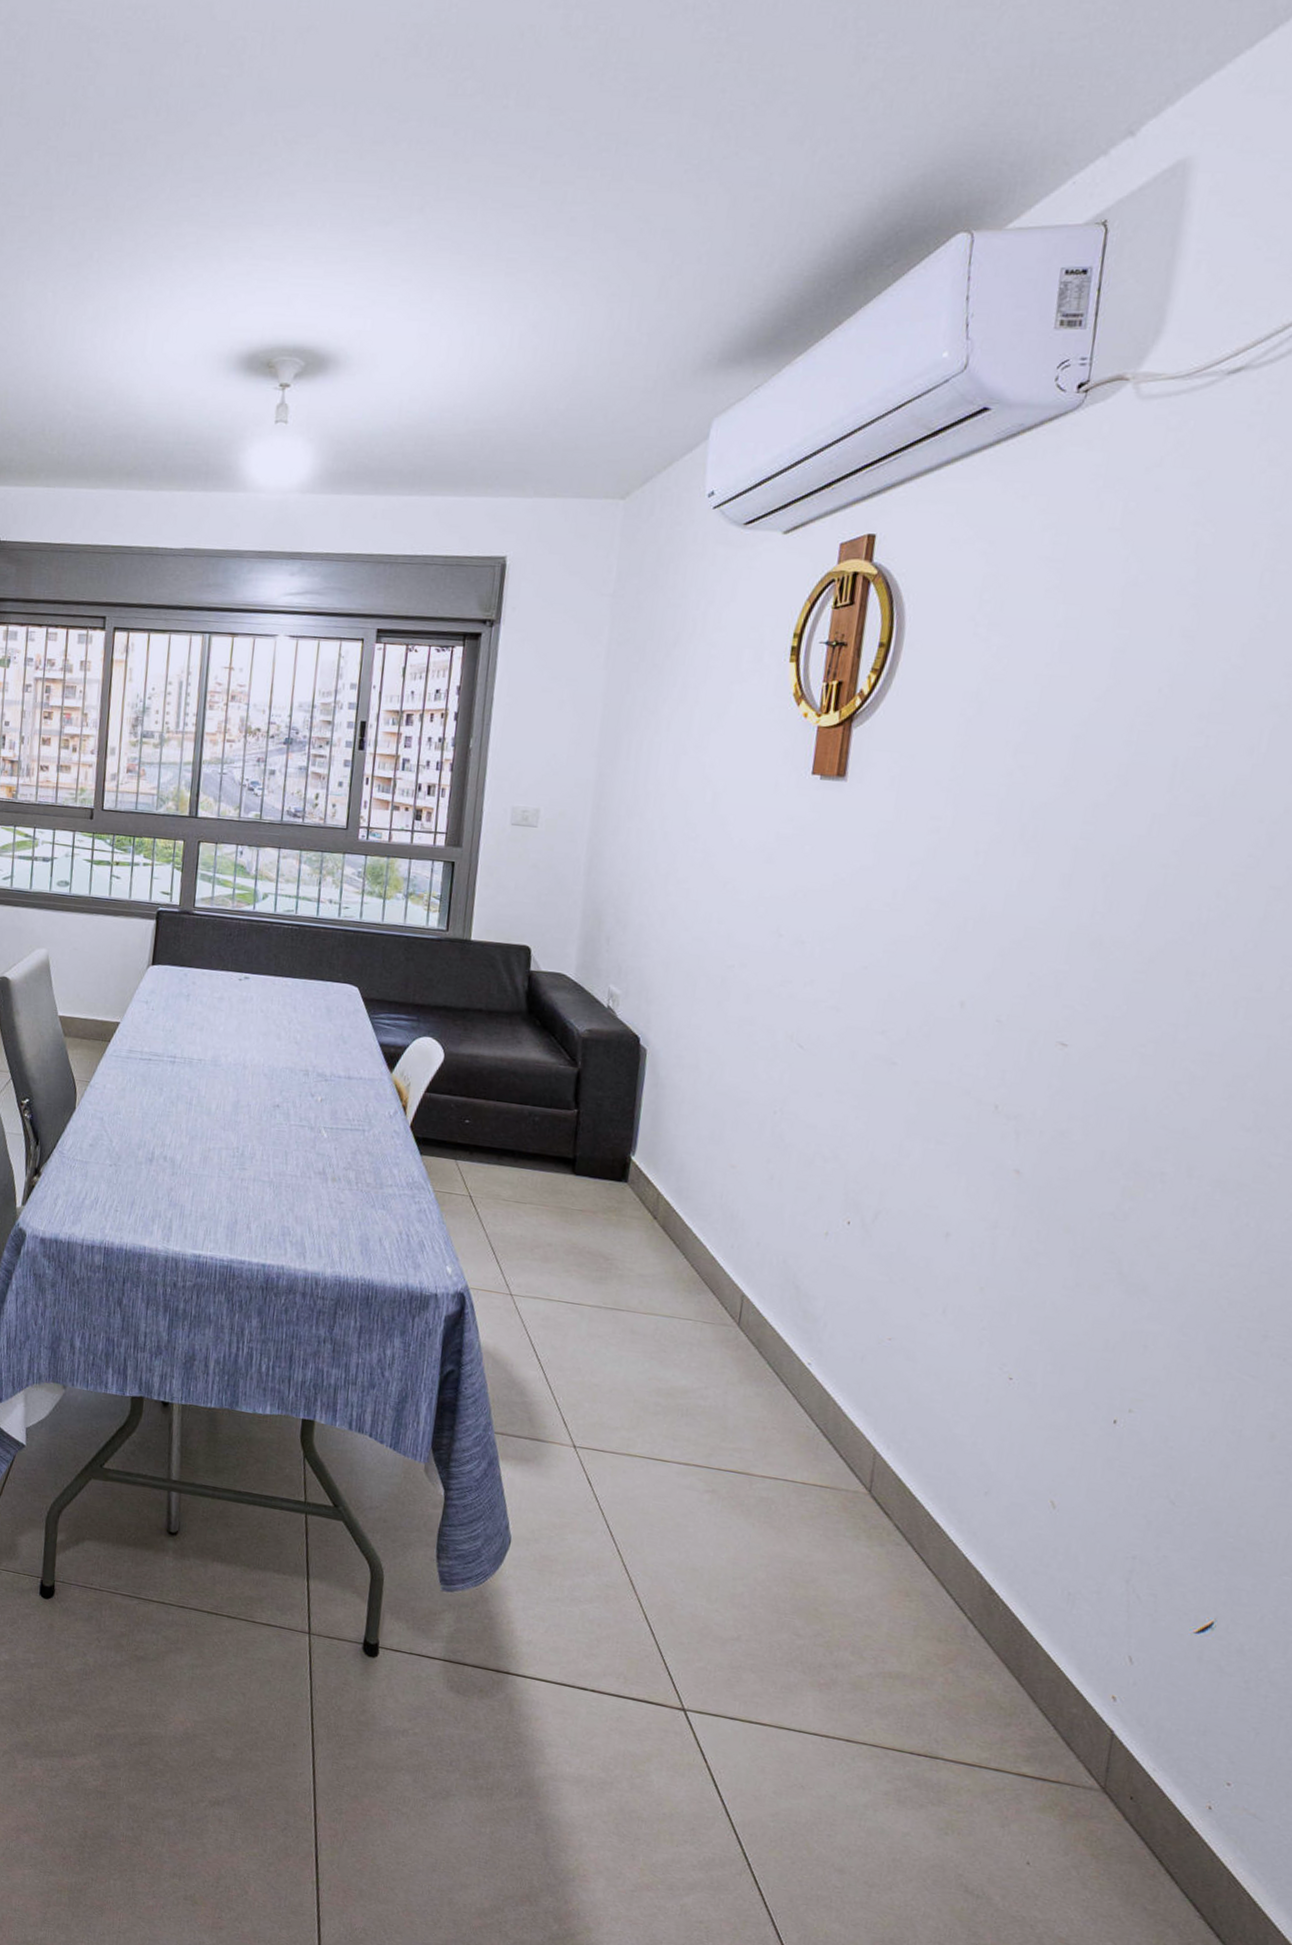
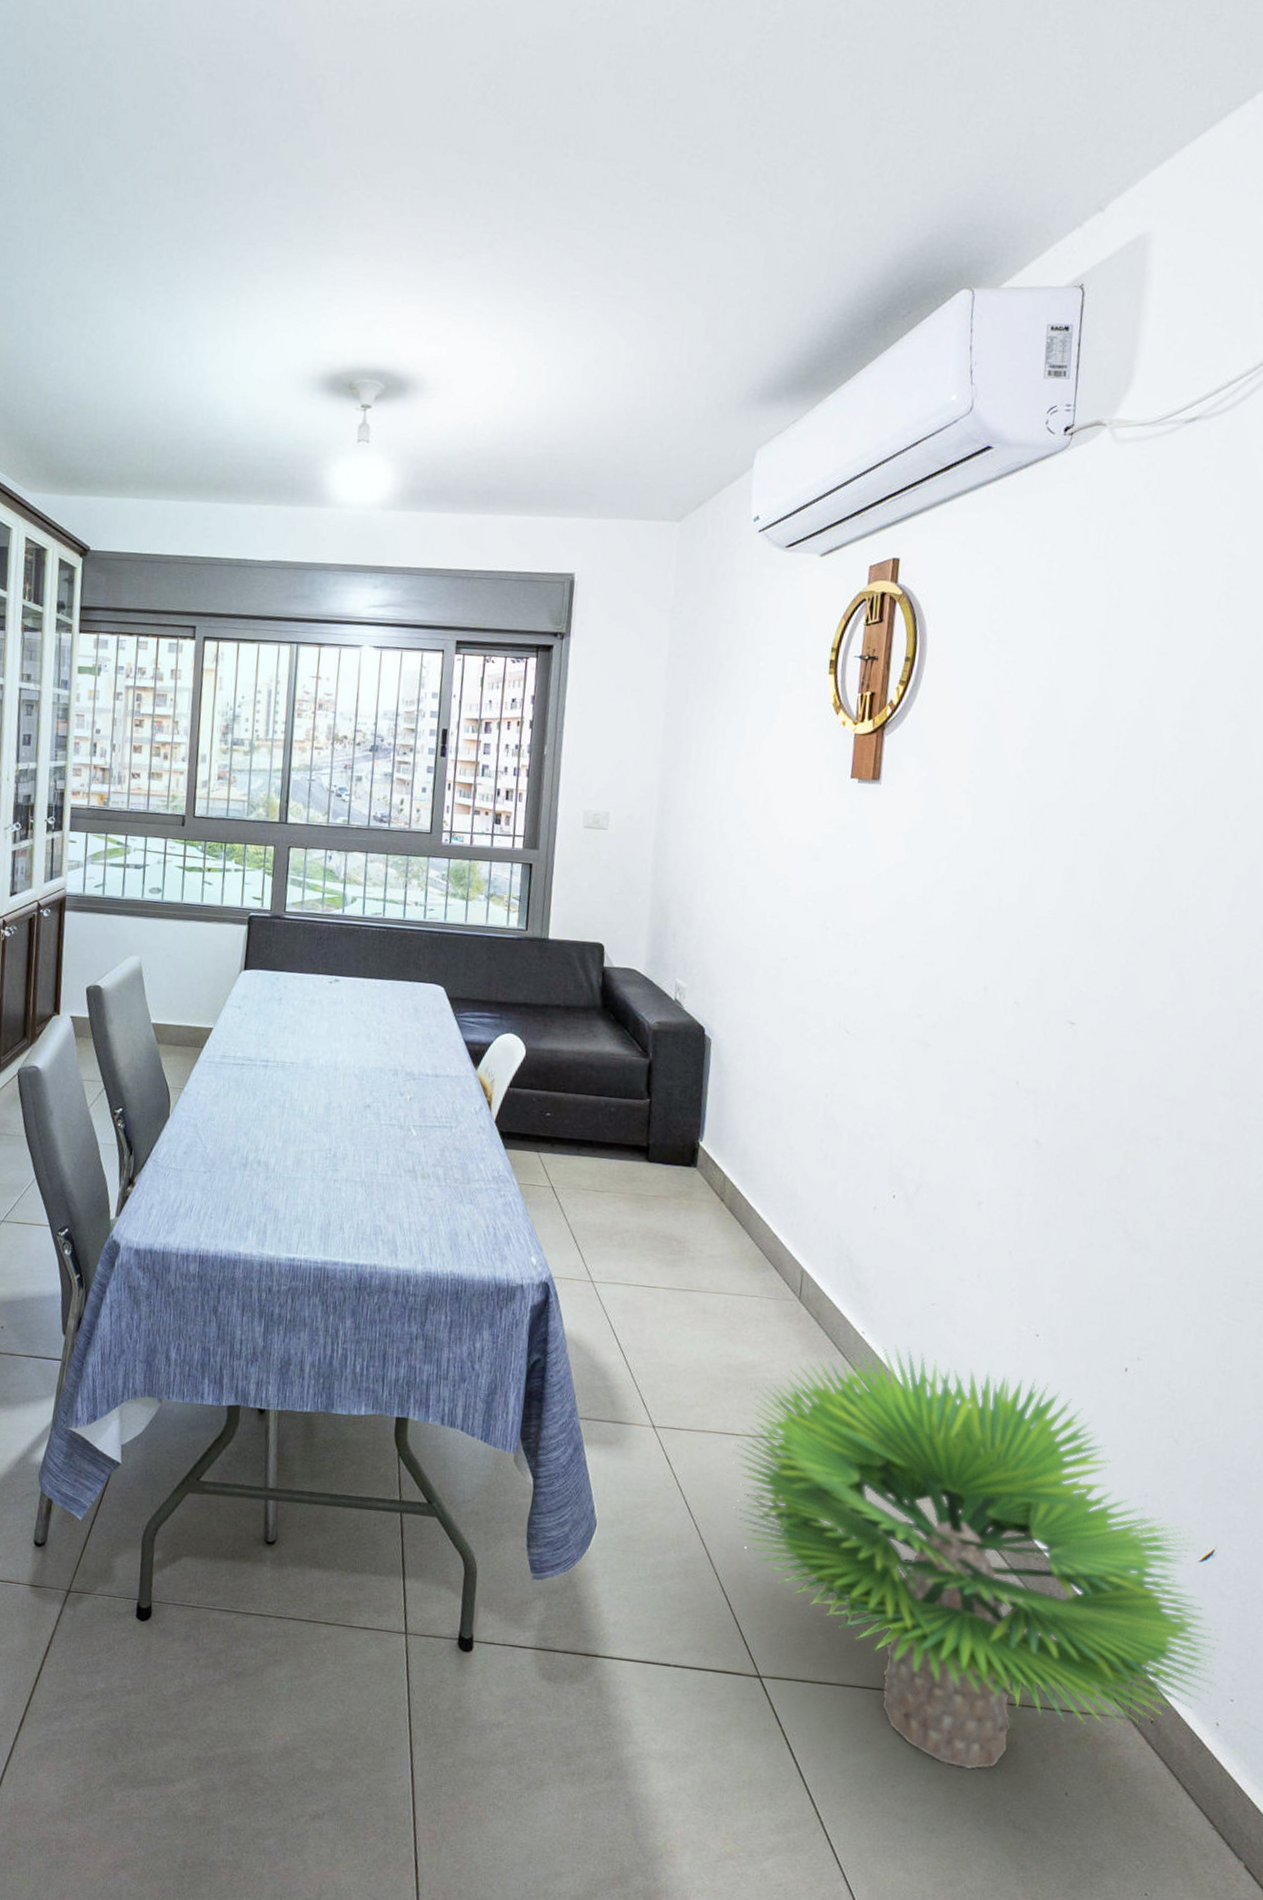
potted plant: none [661,1378,1218,1828] -> present [734,1344,1222,1770]

